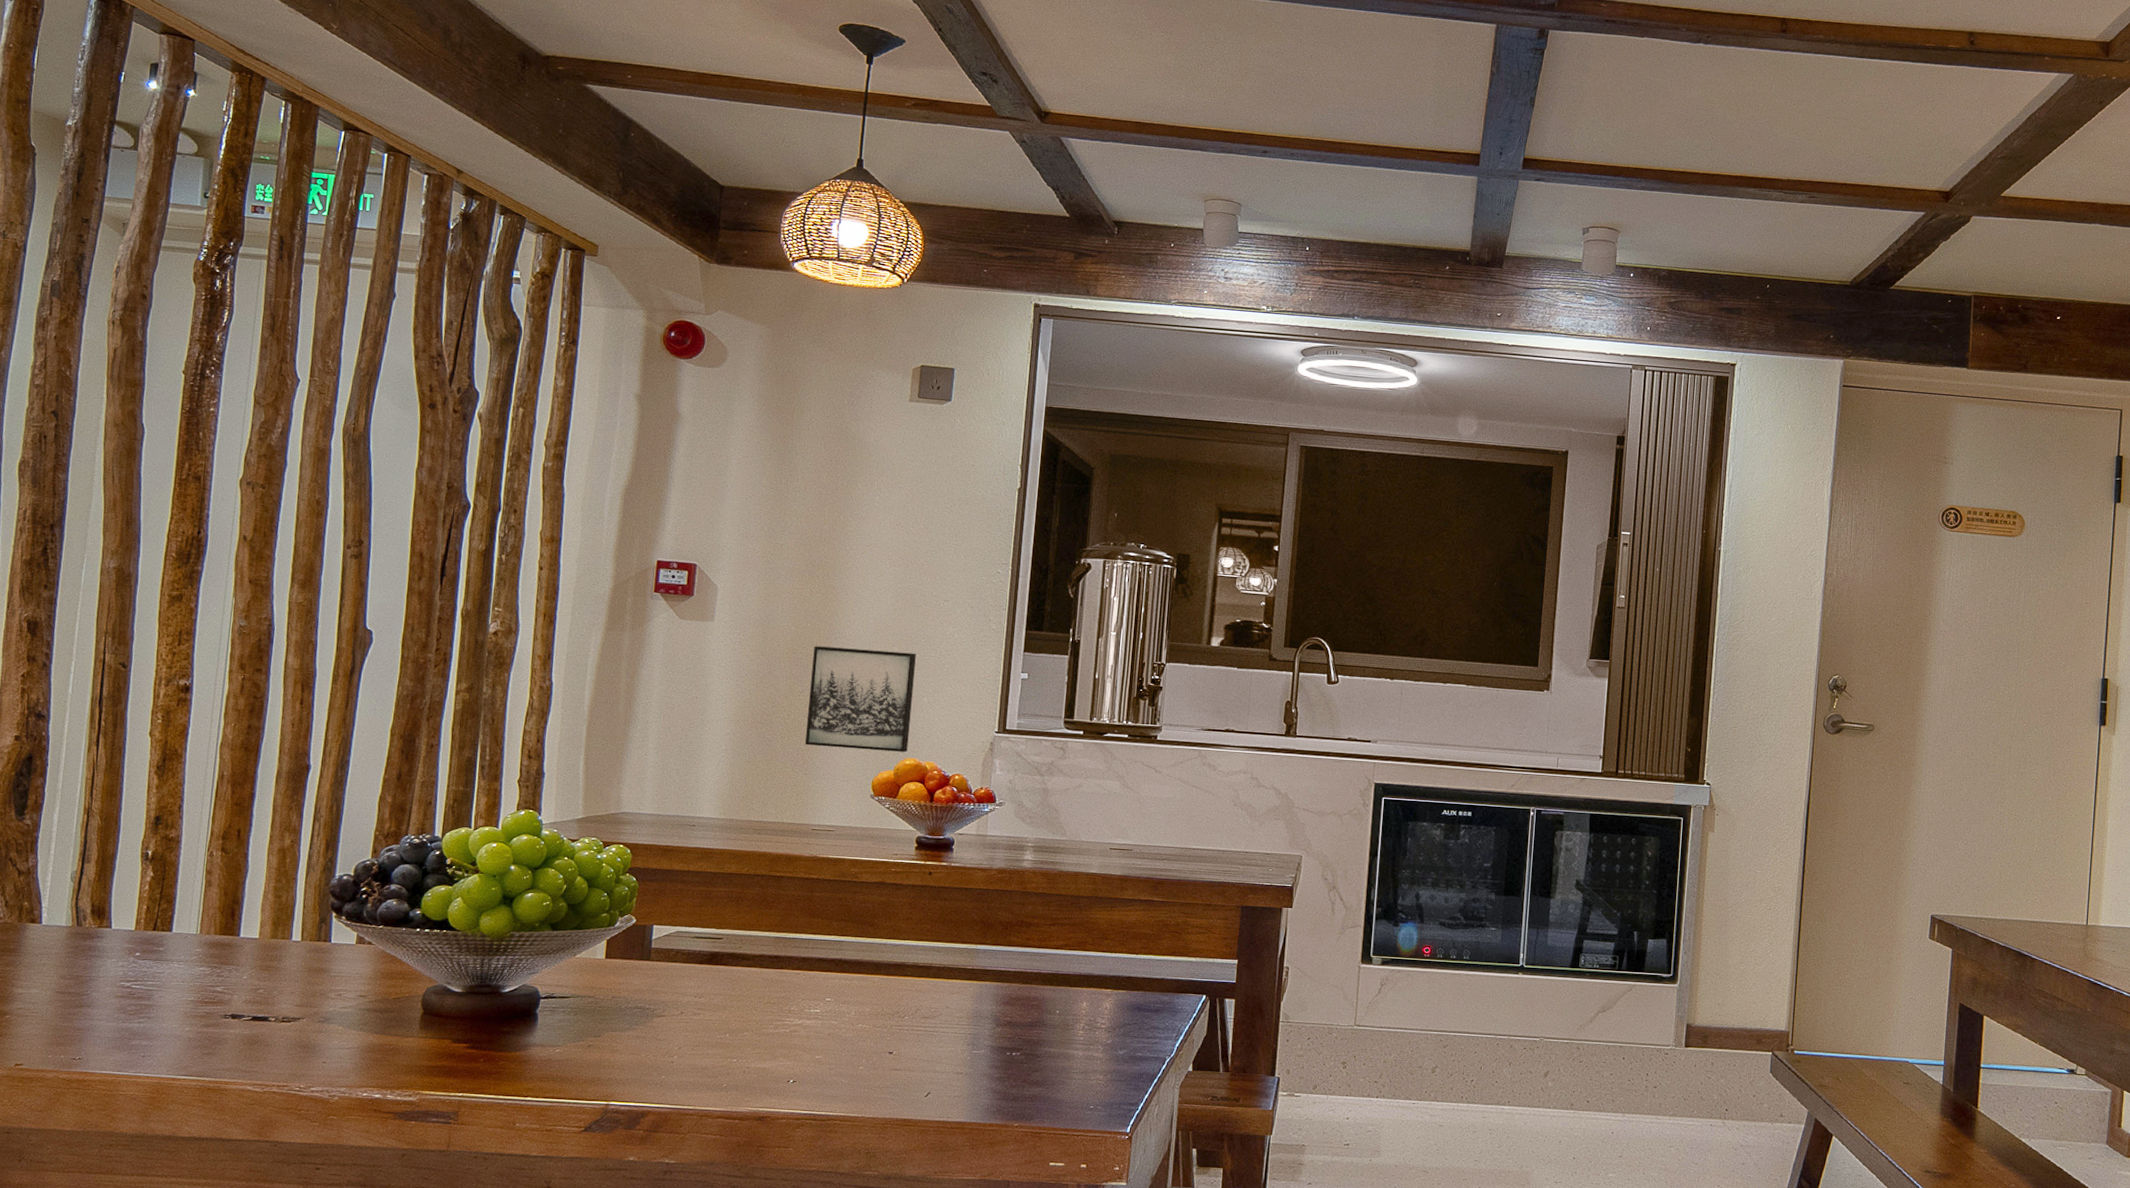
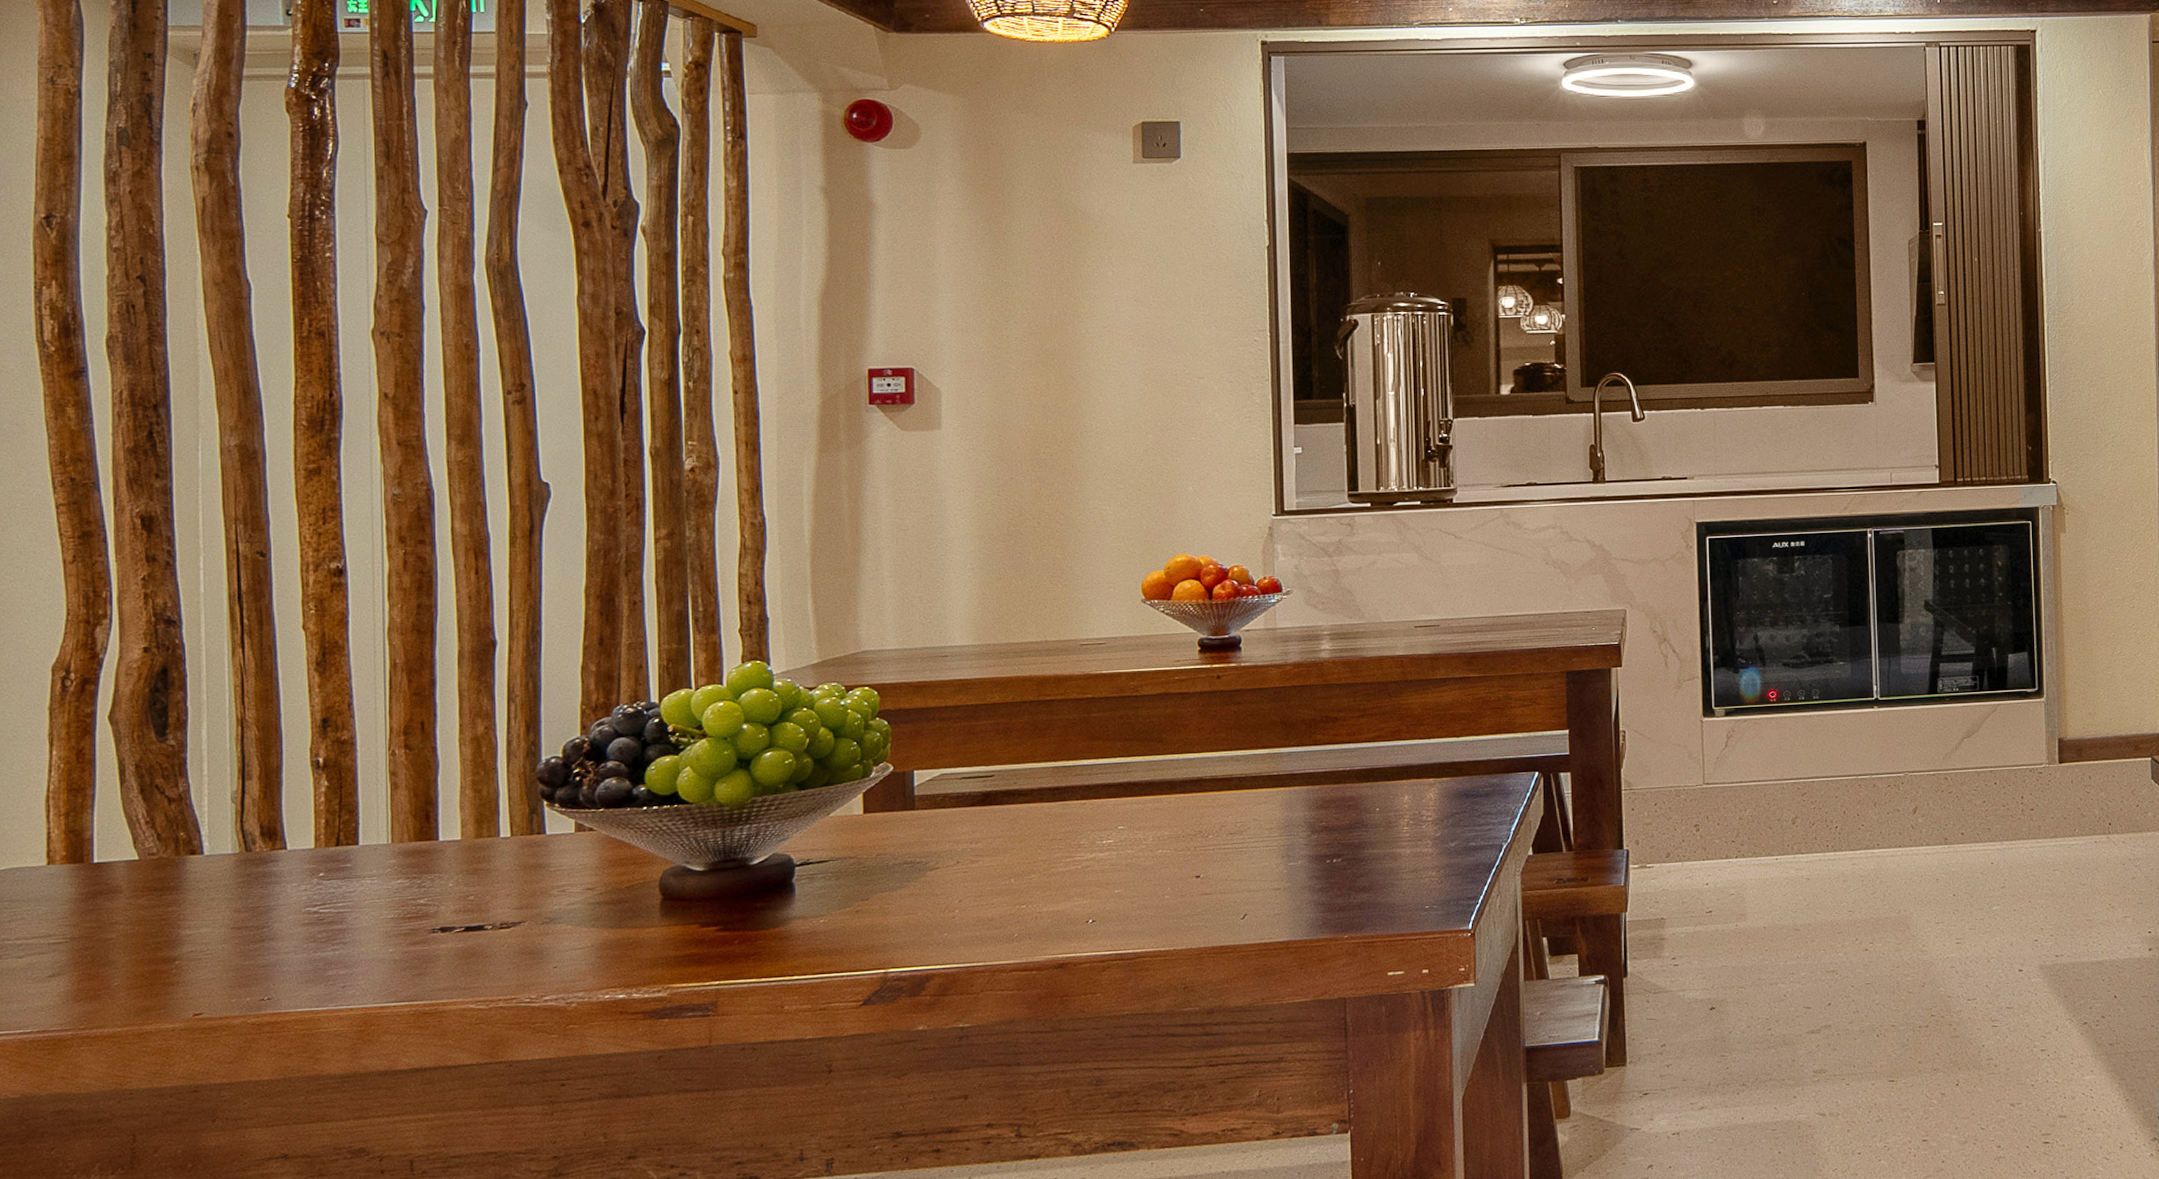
wall art: present [805,646,916,753] -> none [1058,439,1177,554]

